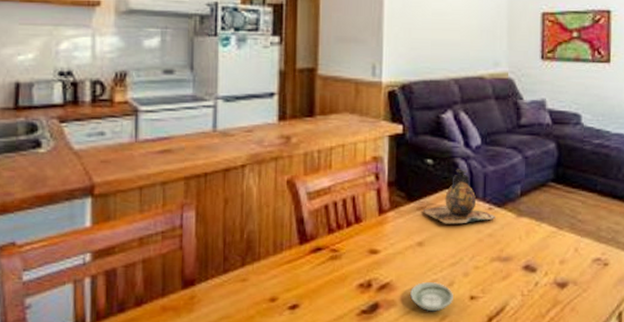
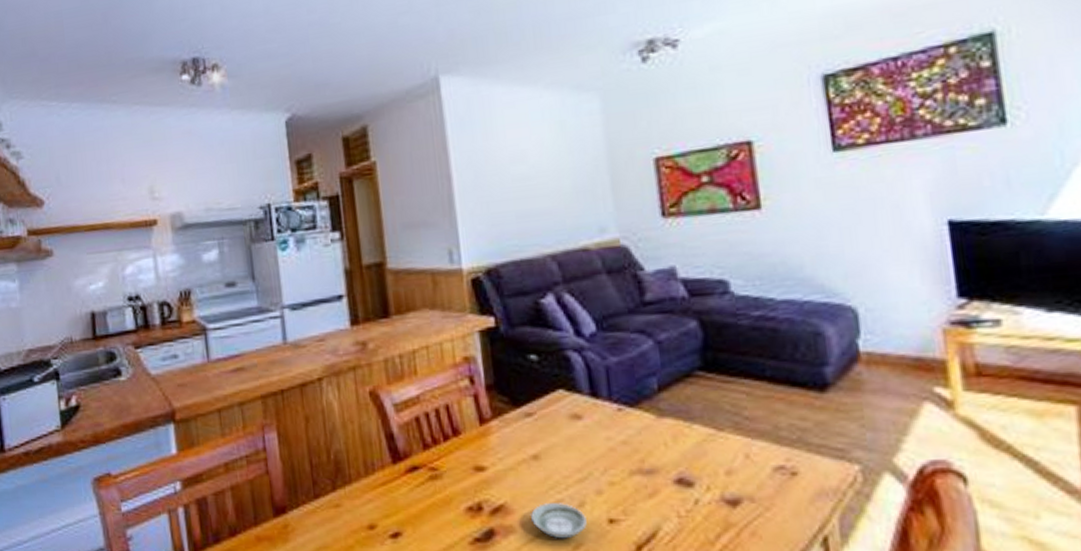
vase: present [424,169,497,224] -> none [534,363,630,432]

